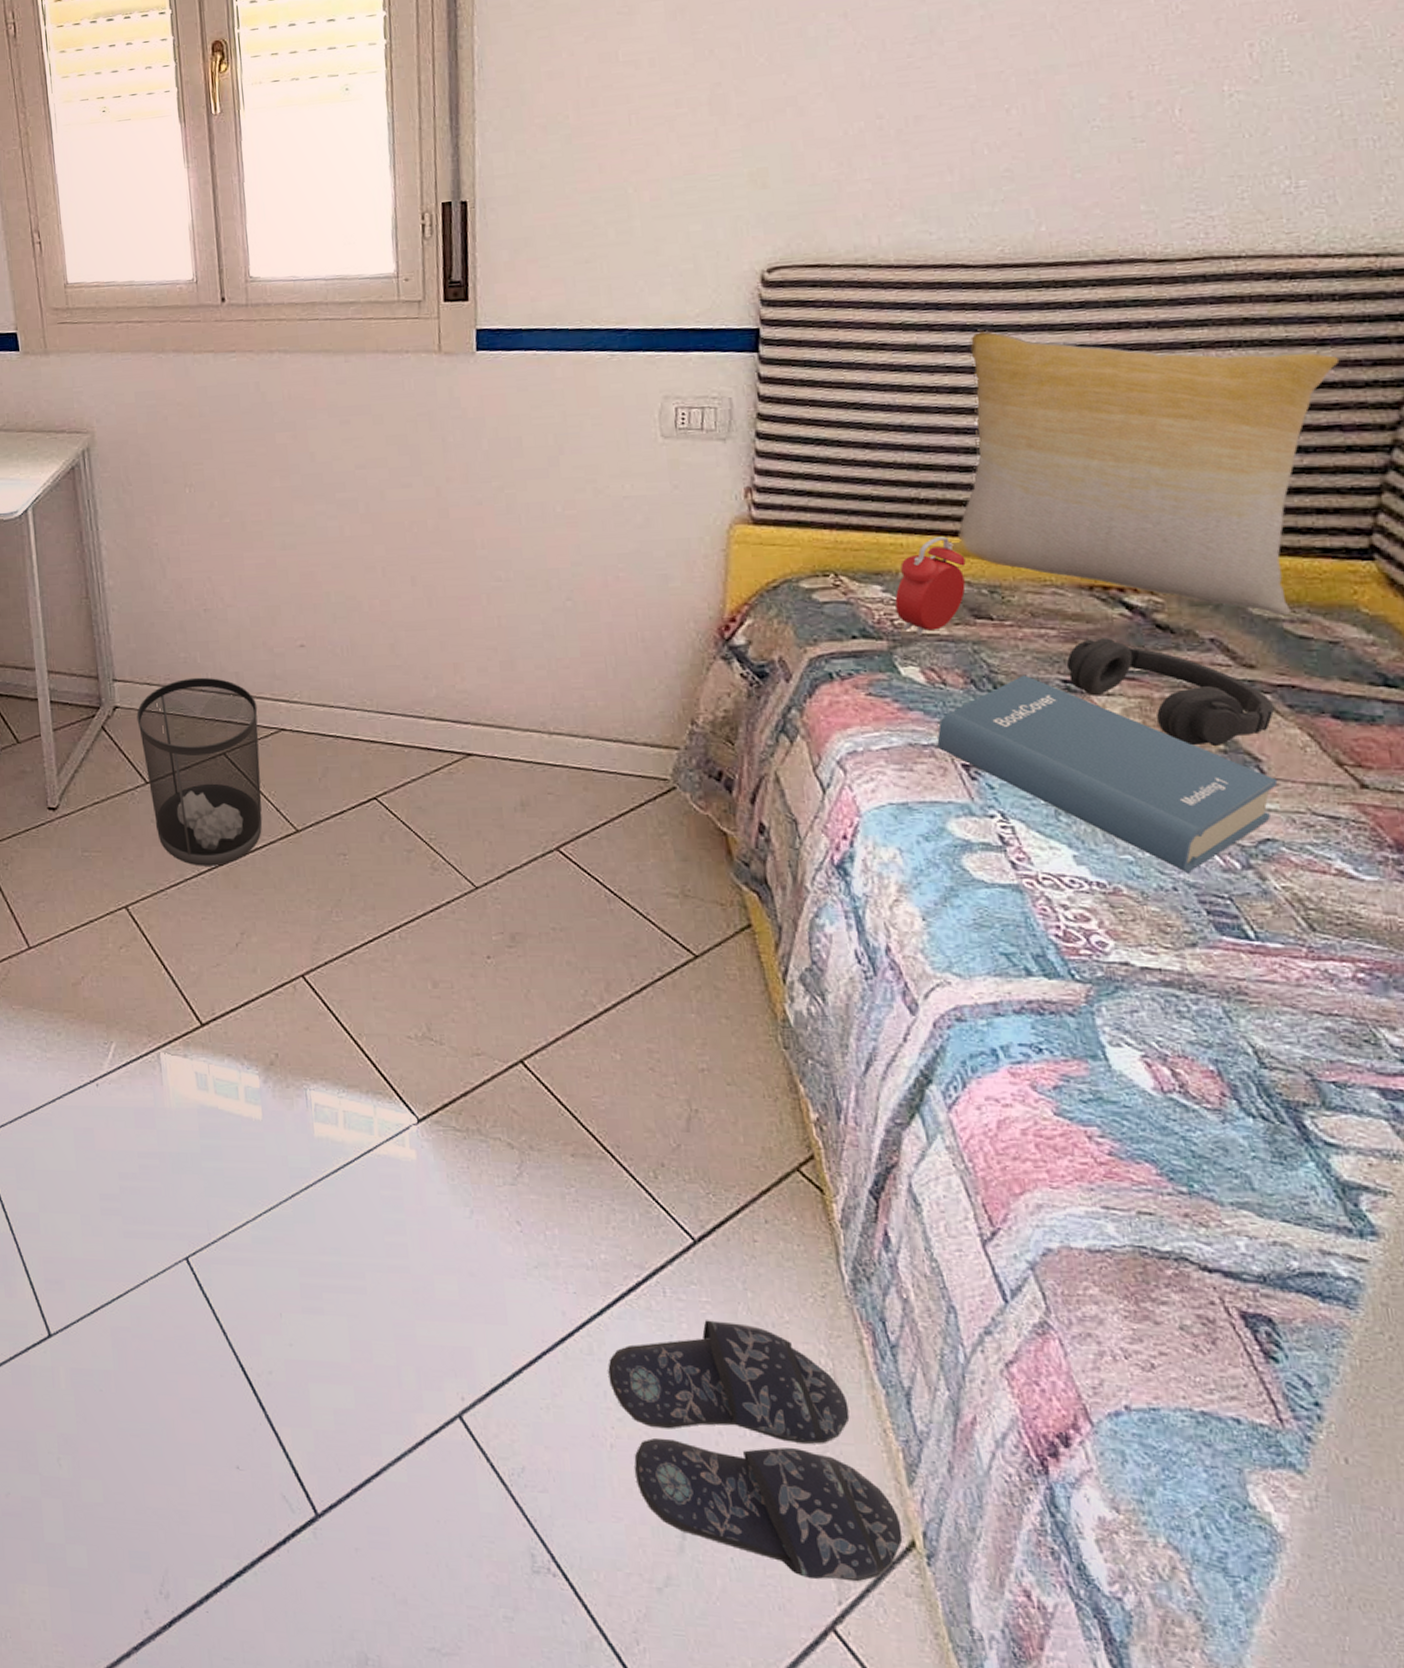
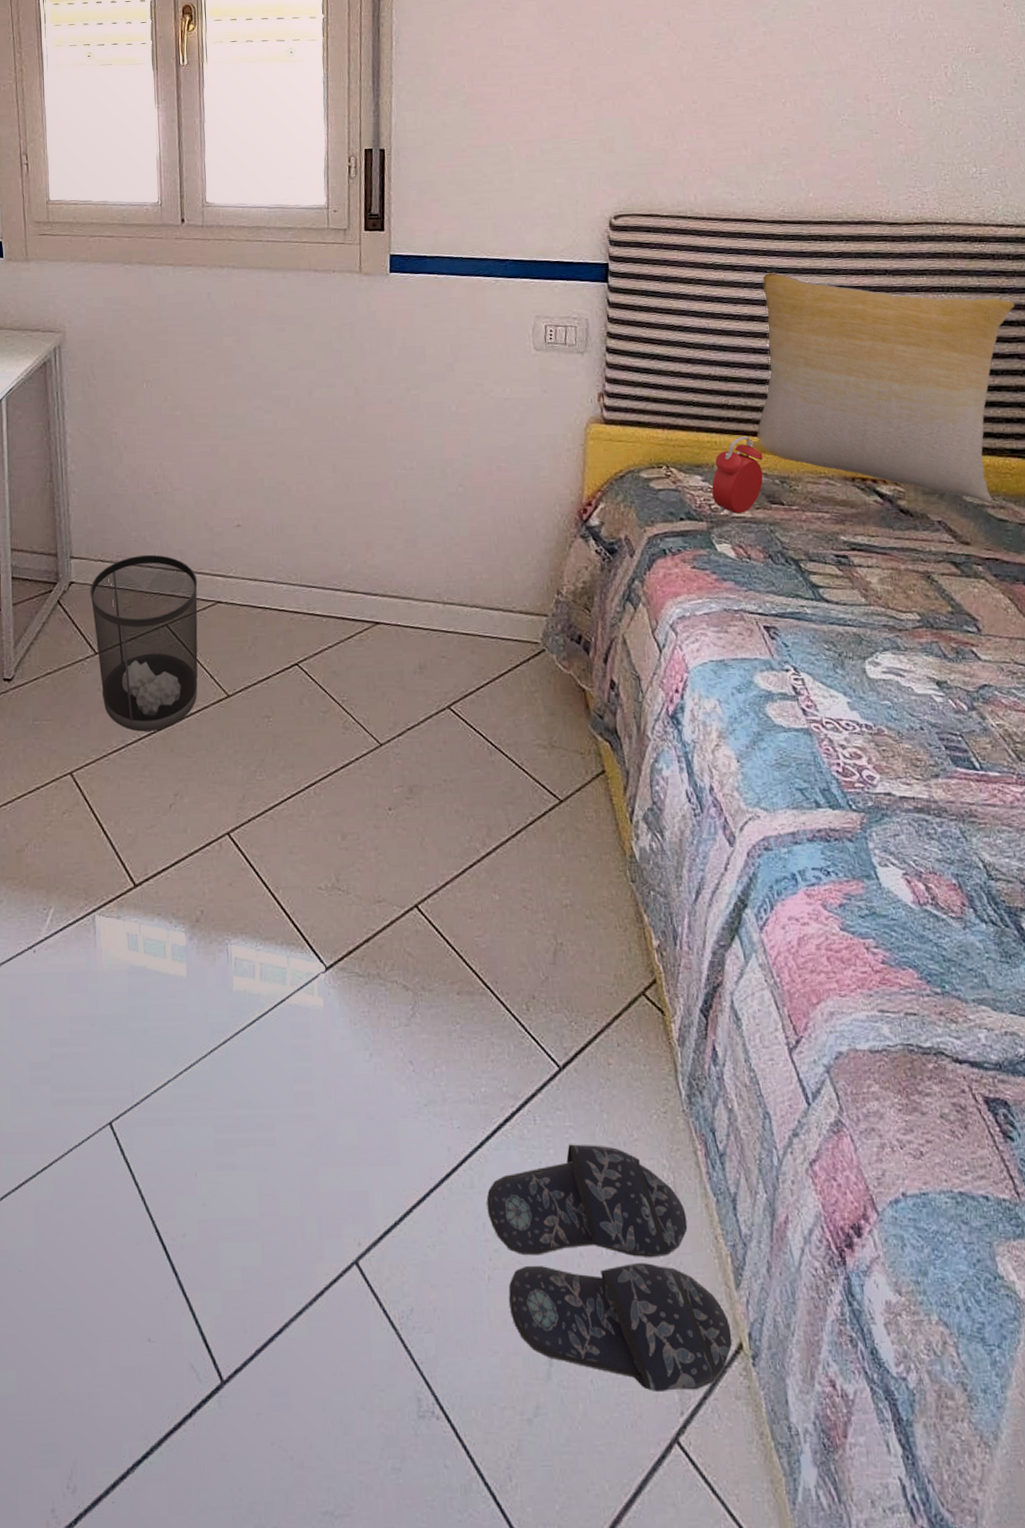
hardback book: present [937,675,1278,873] -> none [745,550,990,714]
headphones: present [1066,638,1275,747] -> none [837,520,985,609]

